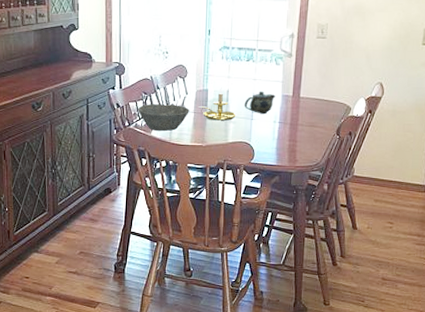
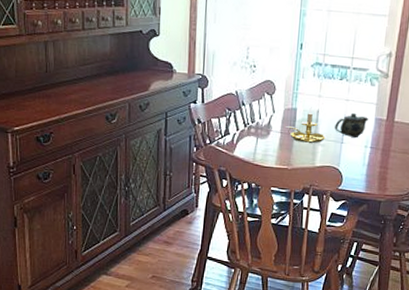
bowl: present [137,103,189,132] -> none [219,121,276,152]

